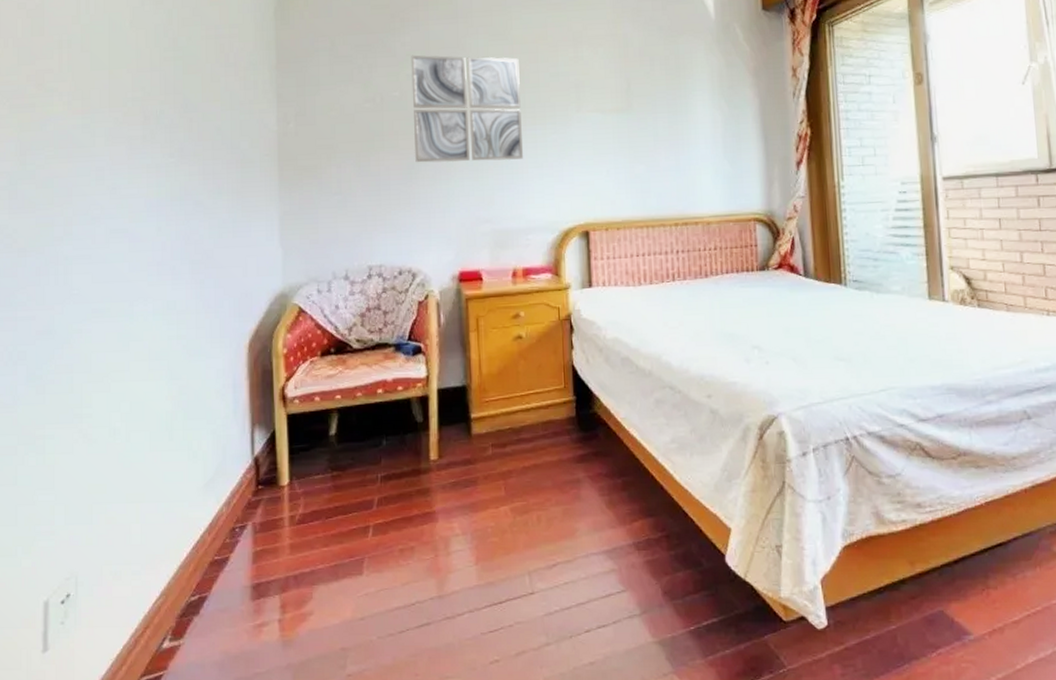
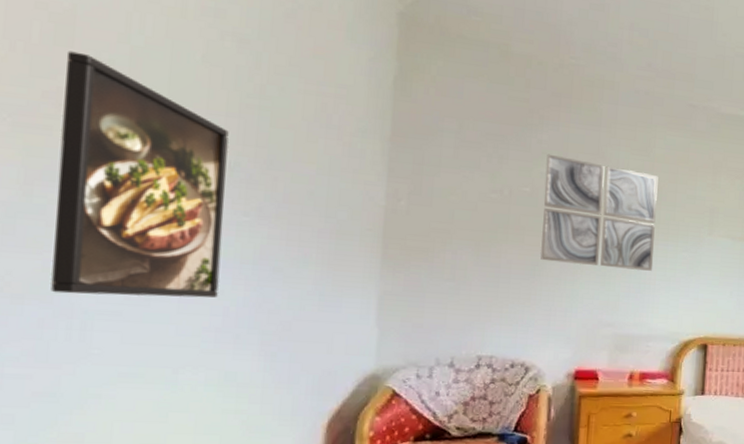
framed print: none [40,38,156,244] -> present [51,51,229,298]

